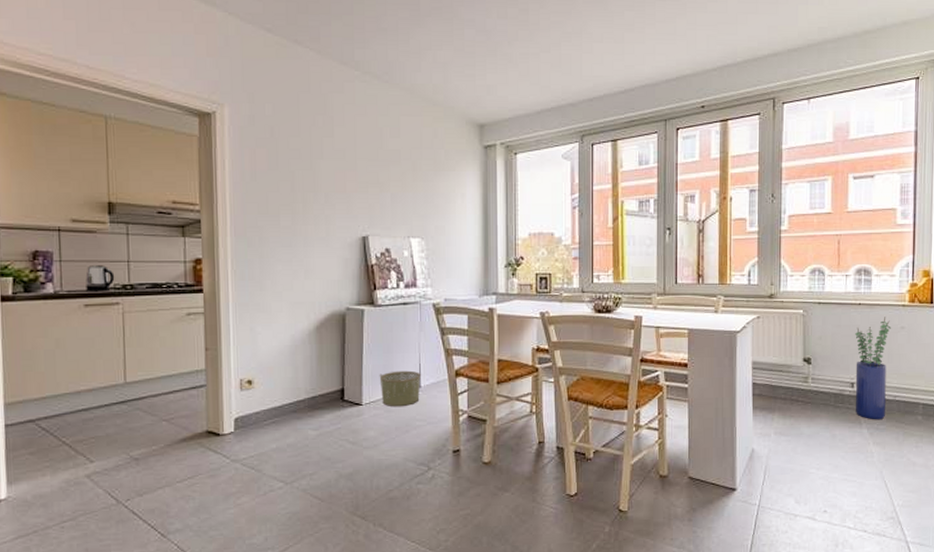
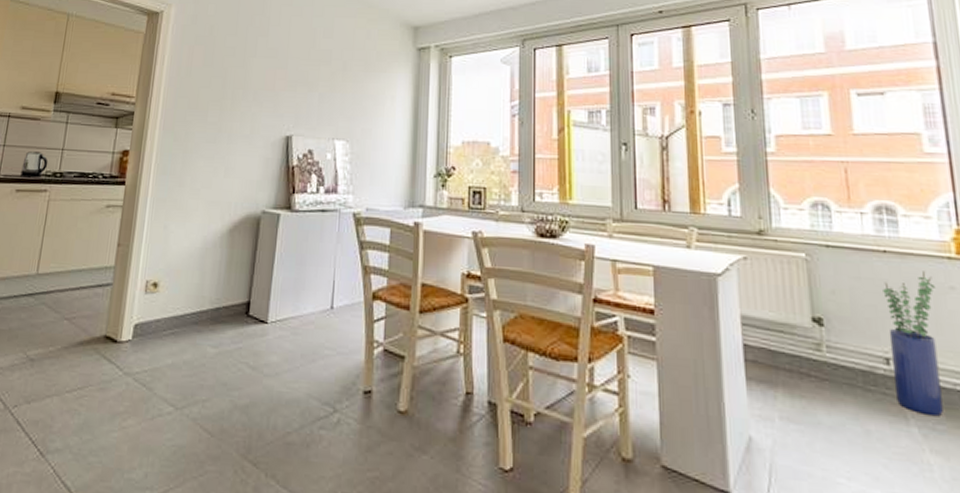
basket: present [379,370,422,406] -> none [289,286,336,329]

